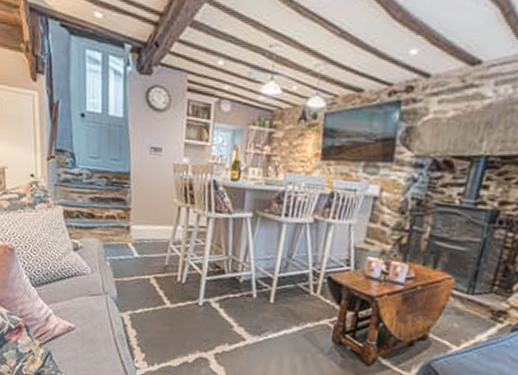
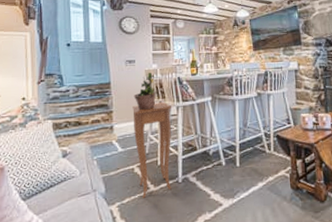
side table: none [153,206,201,313] -> present [132,102,171,198]
potted plant: none [156,167,185,214] -> present [133,72,156,110]

